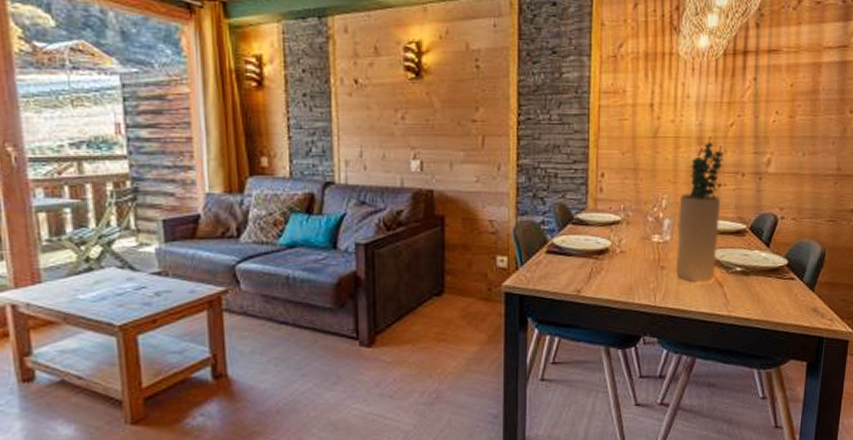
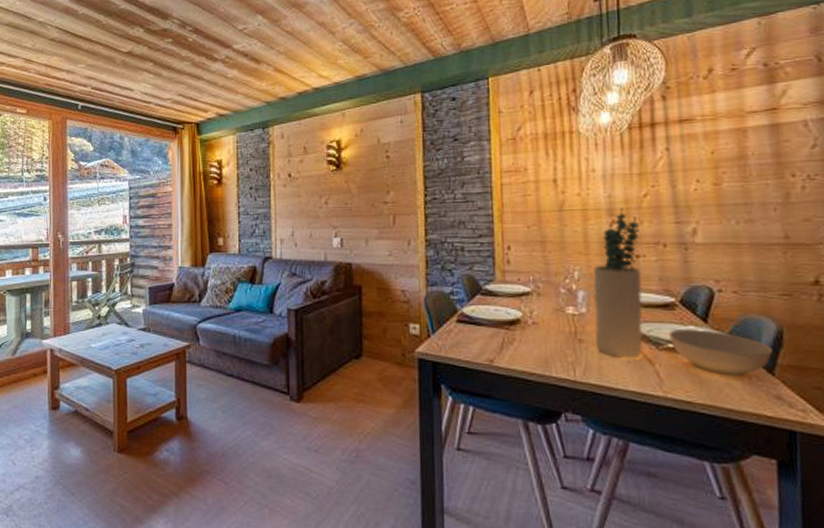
bowl: none [737,253,816,294] -> present [668,329,773,376]

